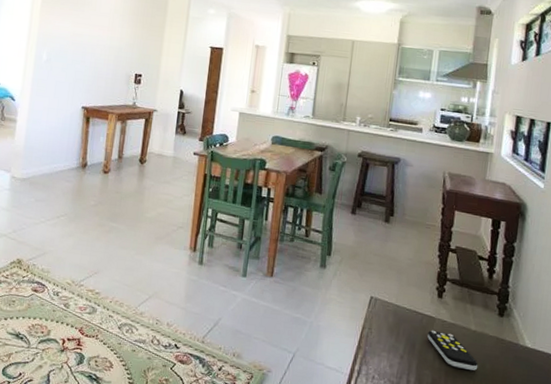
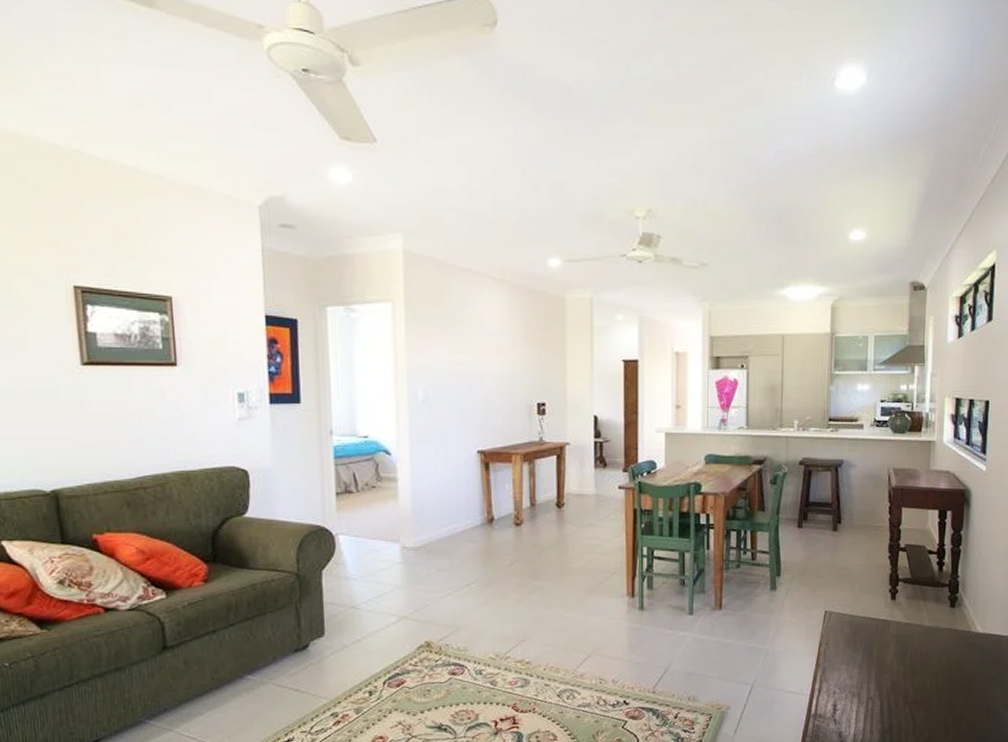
remote control: present [427,330,478,371] -> none [884,633,933,666]

